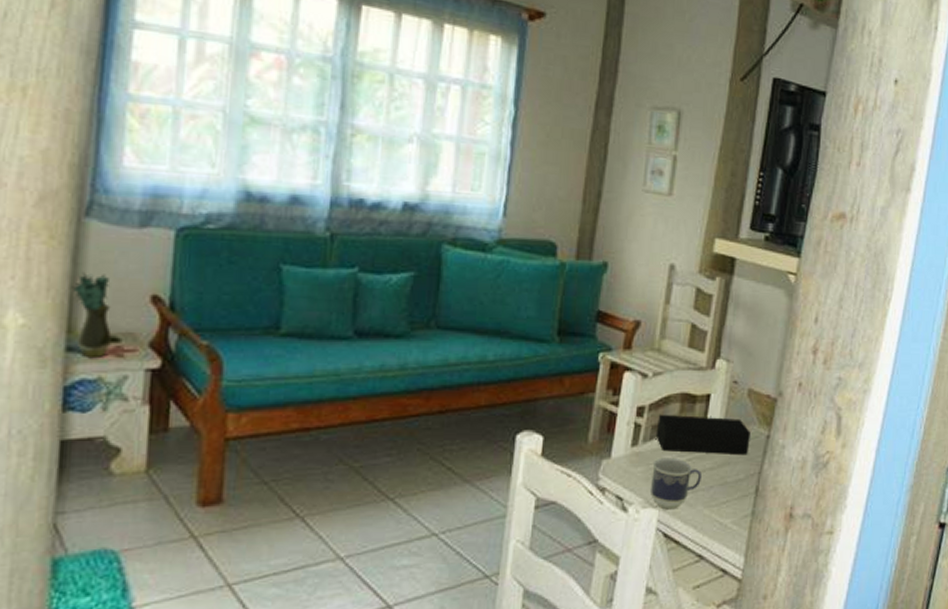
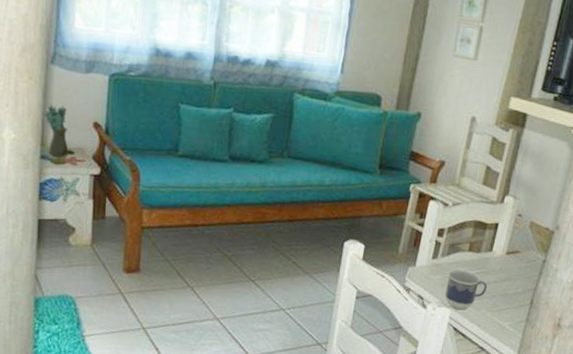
speaker: present [655,414,750,456] -> none [452,235,530,274]

